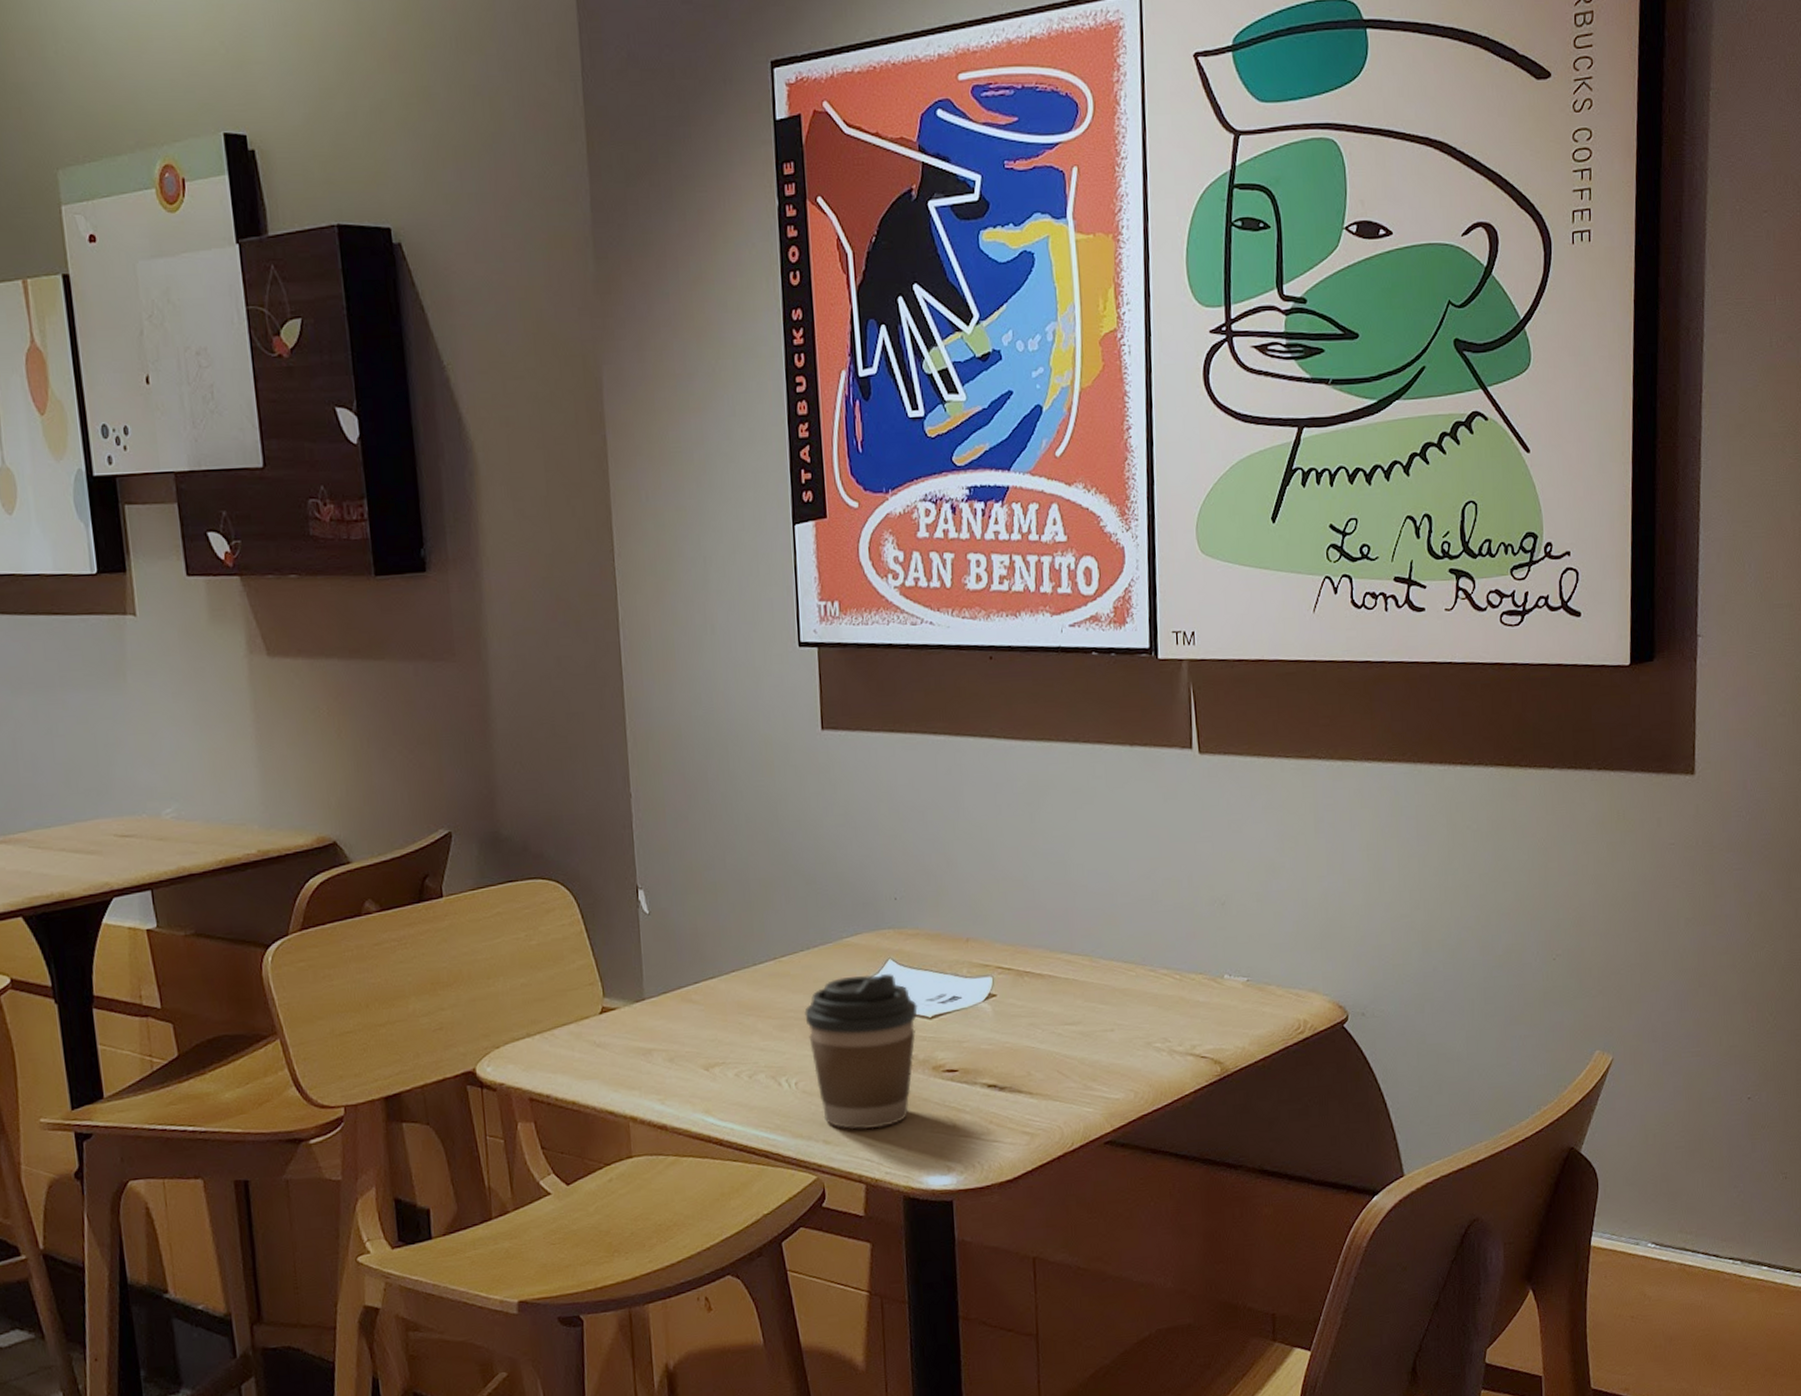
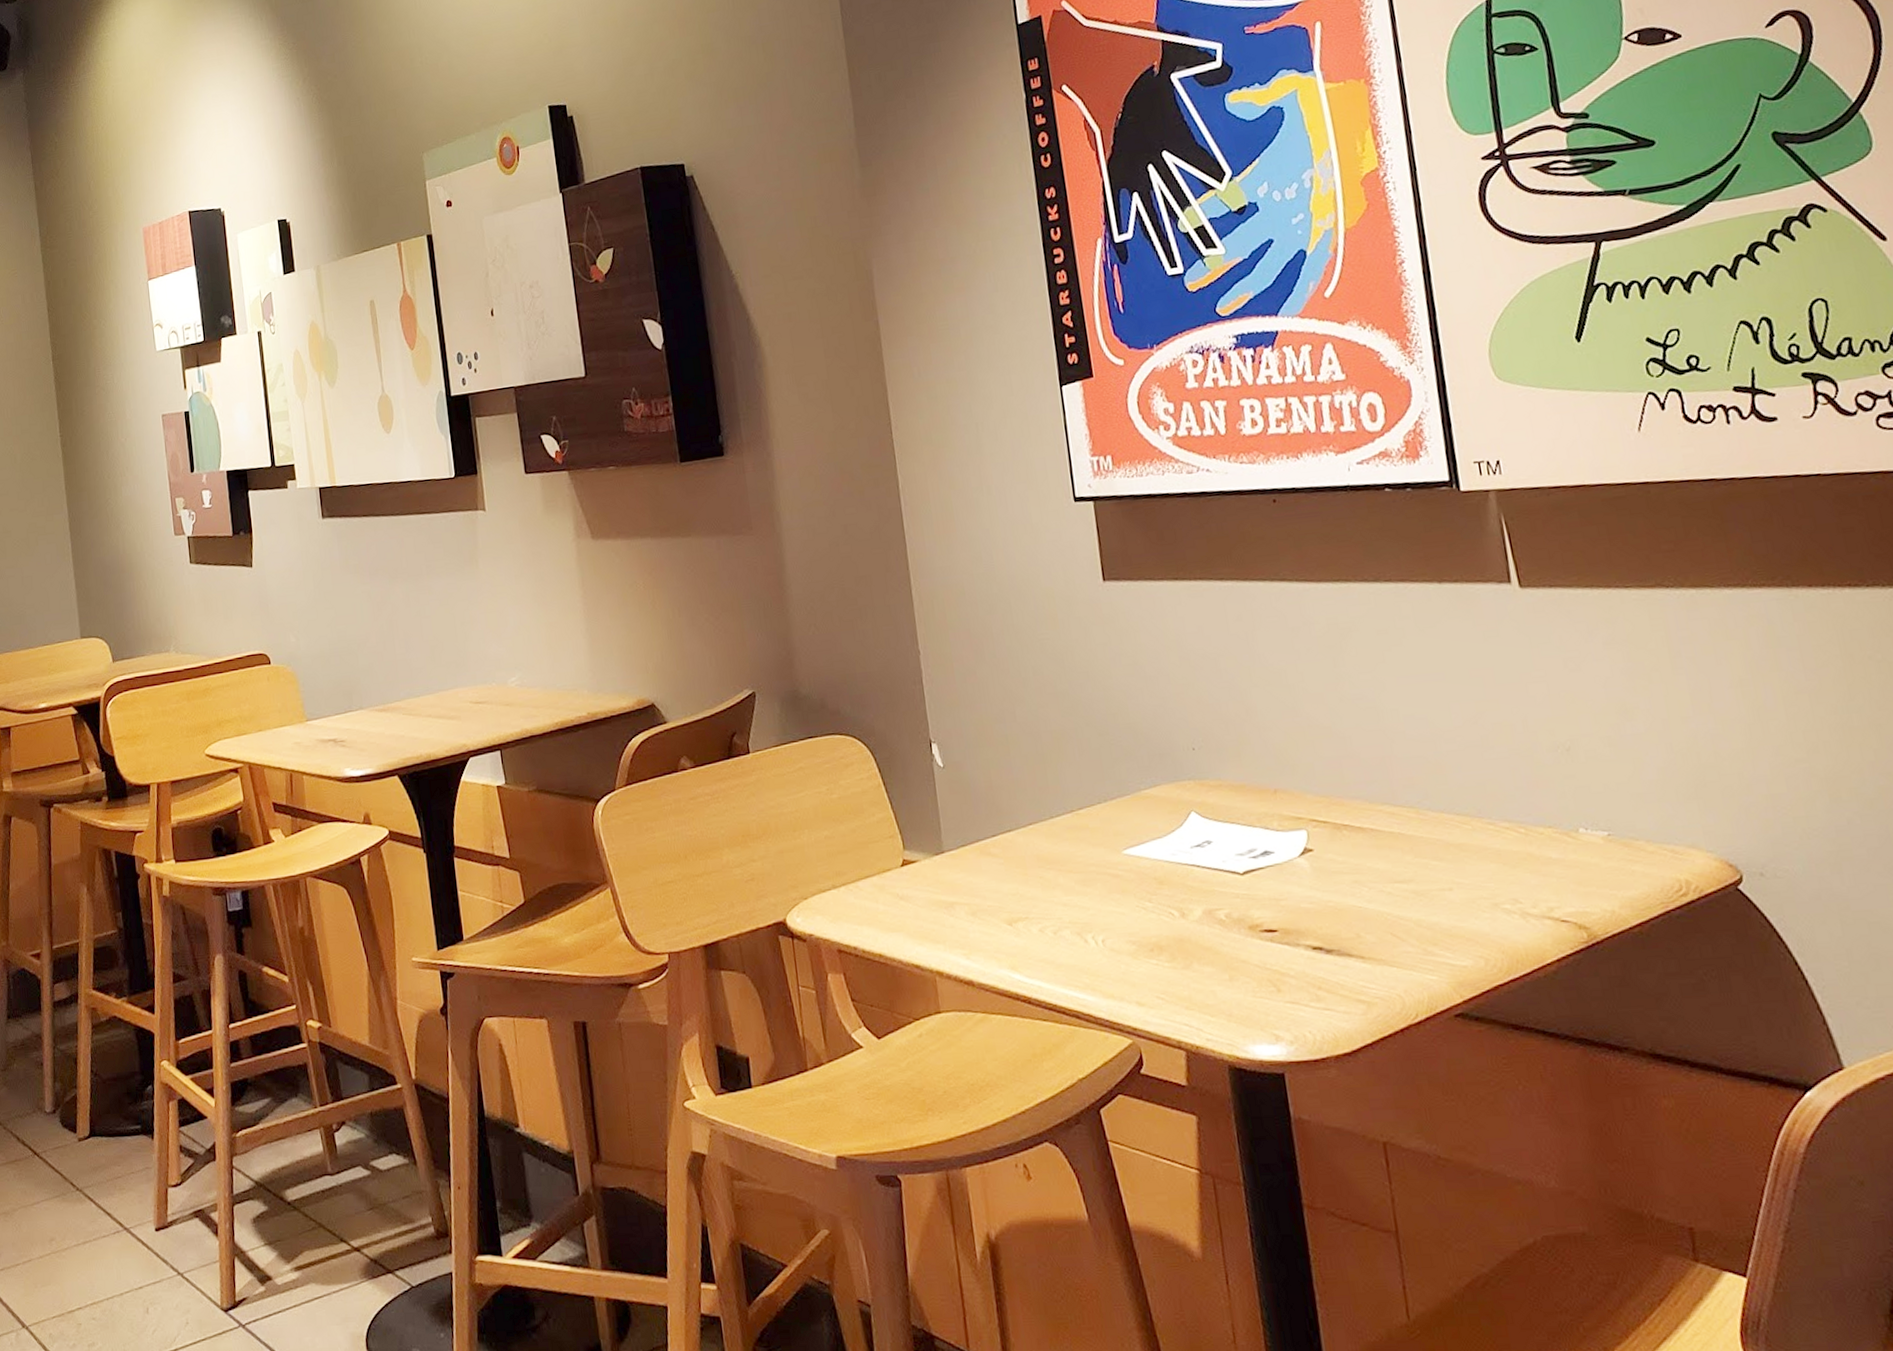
coffee cup: present [804,973,918,1130] -> none [1106,826,1228,992]

